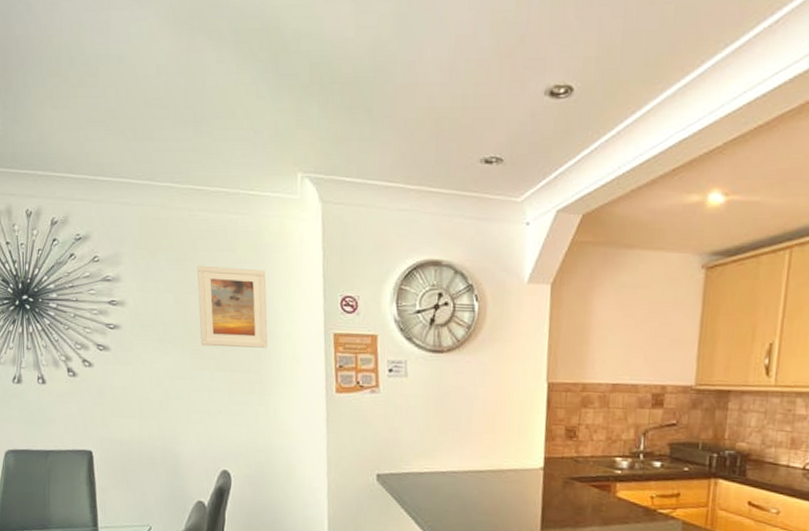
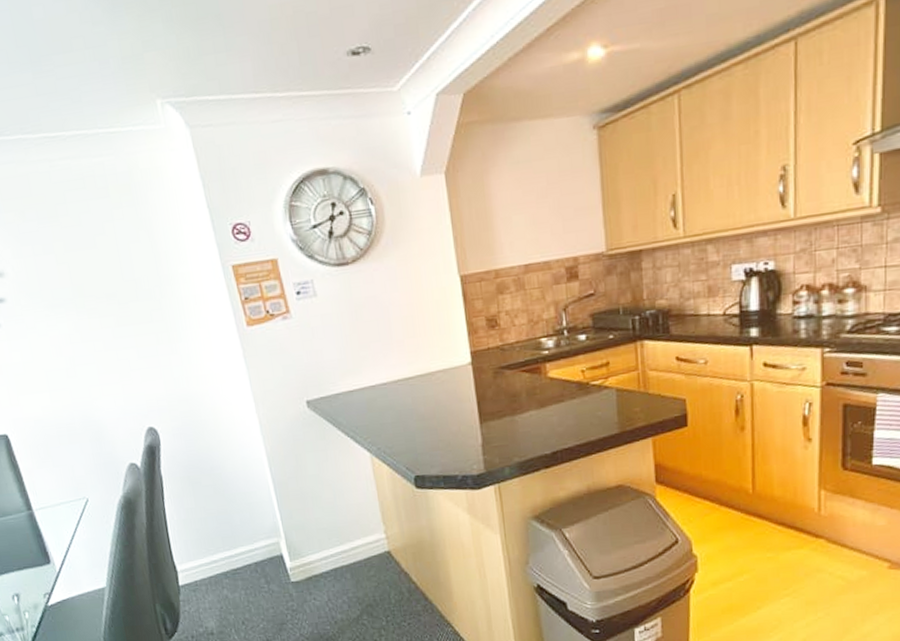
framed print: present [197,265,268,348] -> none [71,211,166,304]

